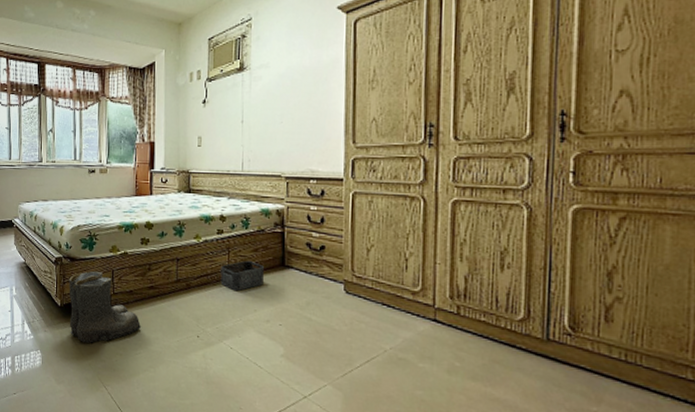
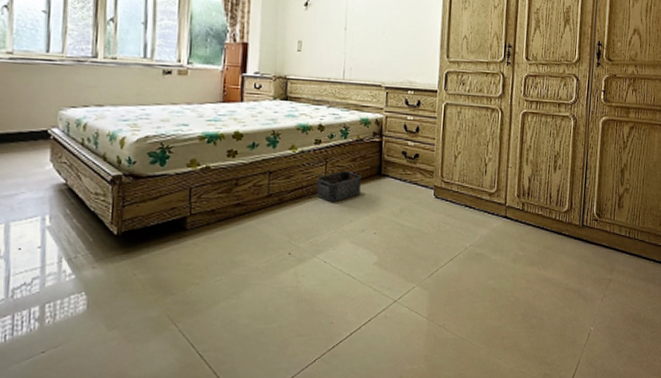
boots: present [69,271,142,343] -> none [128,189,225,275]

